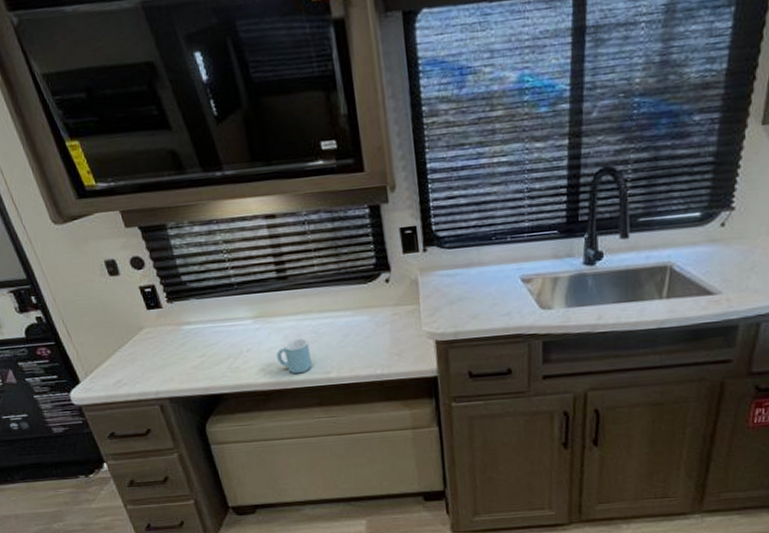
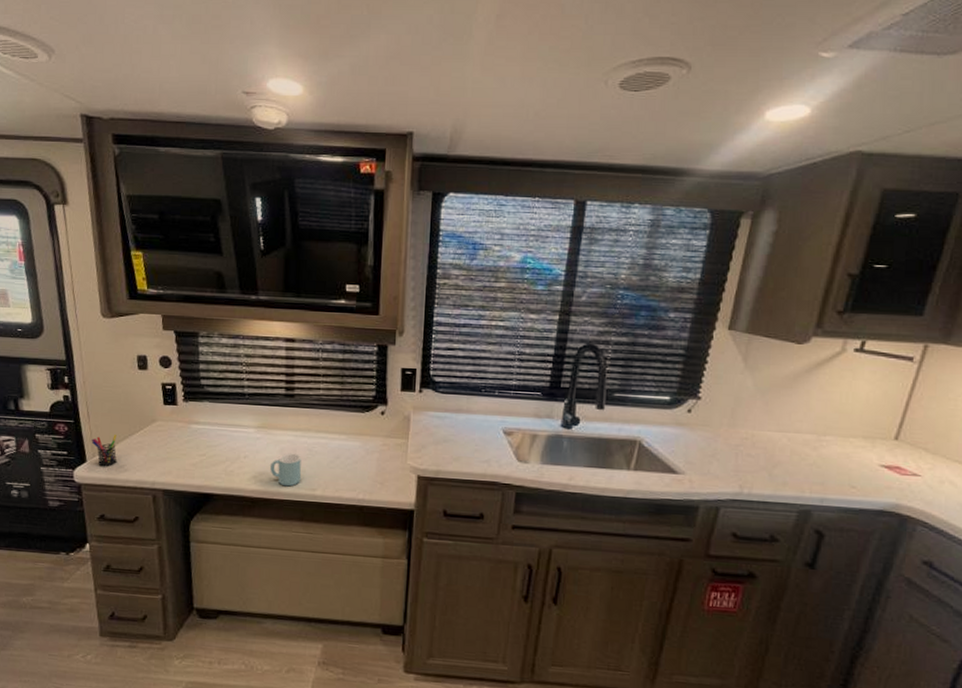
pen holder: none [79,348,112,385] -> present [91,434,117,467]

